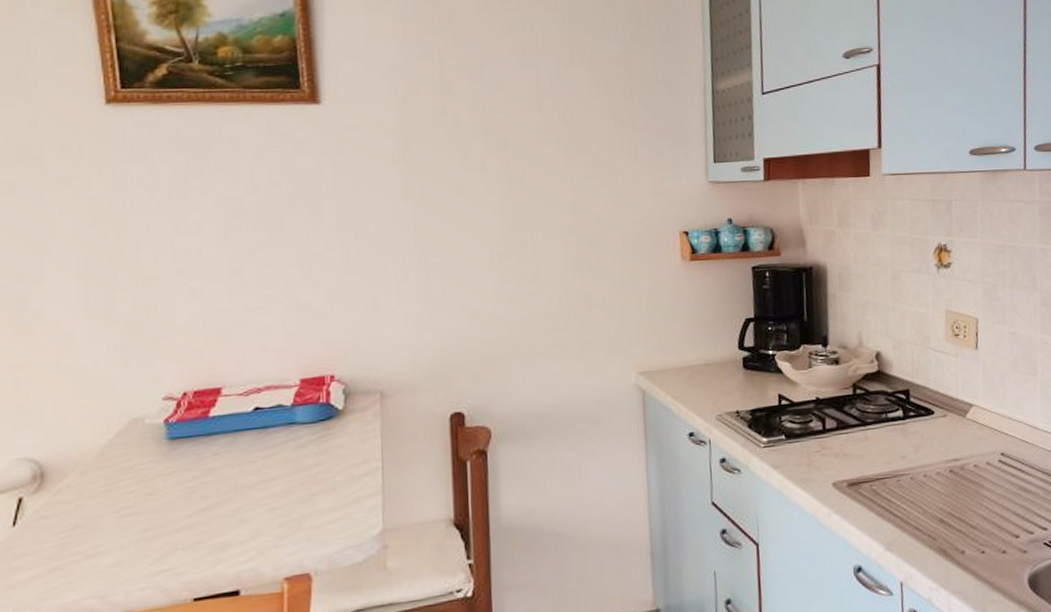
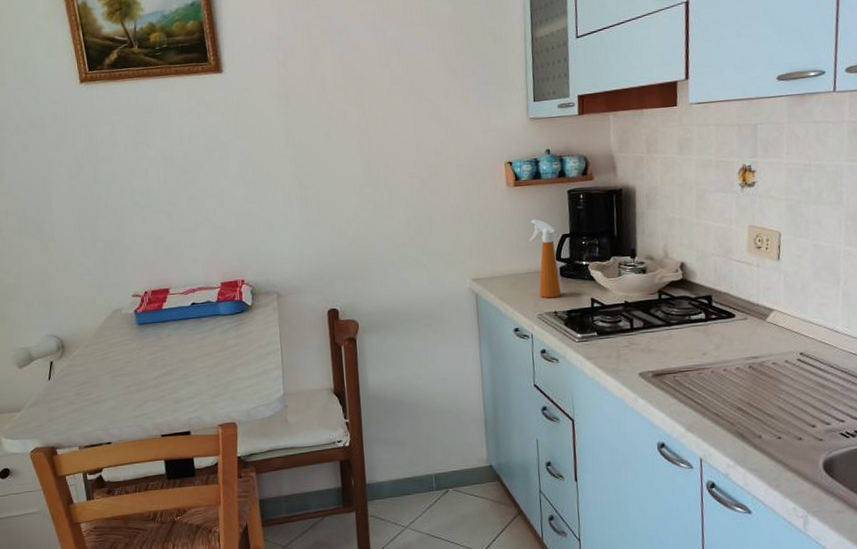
spray bottle: none [707,299,744,396] -> present [529,219,561,299]

